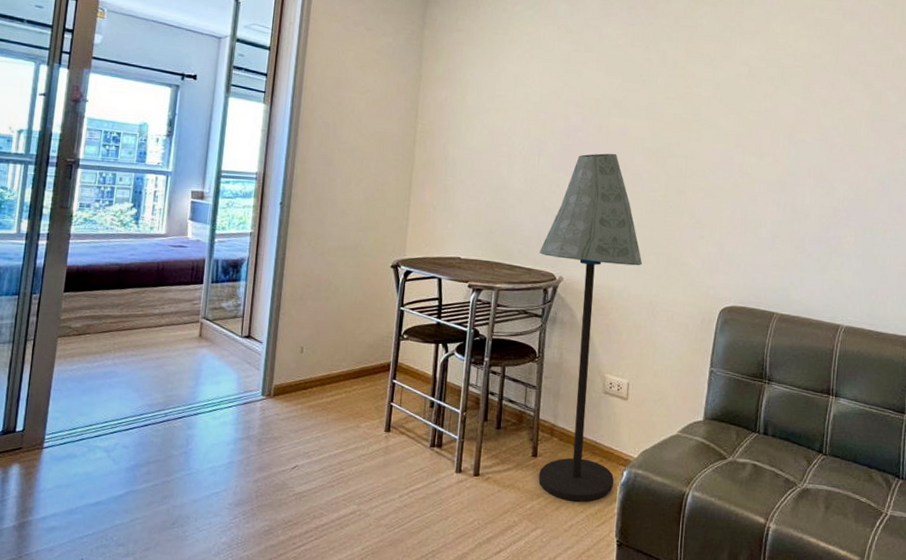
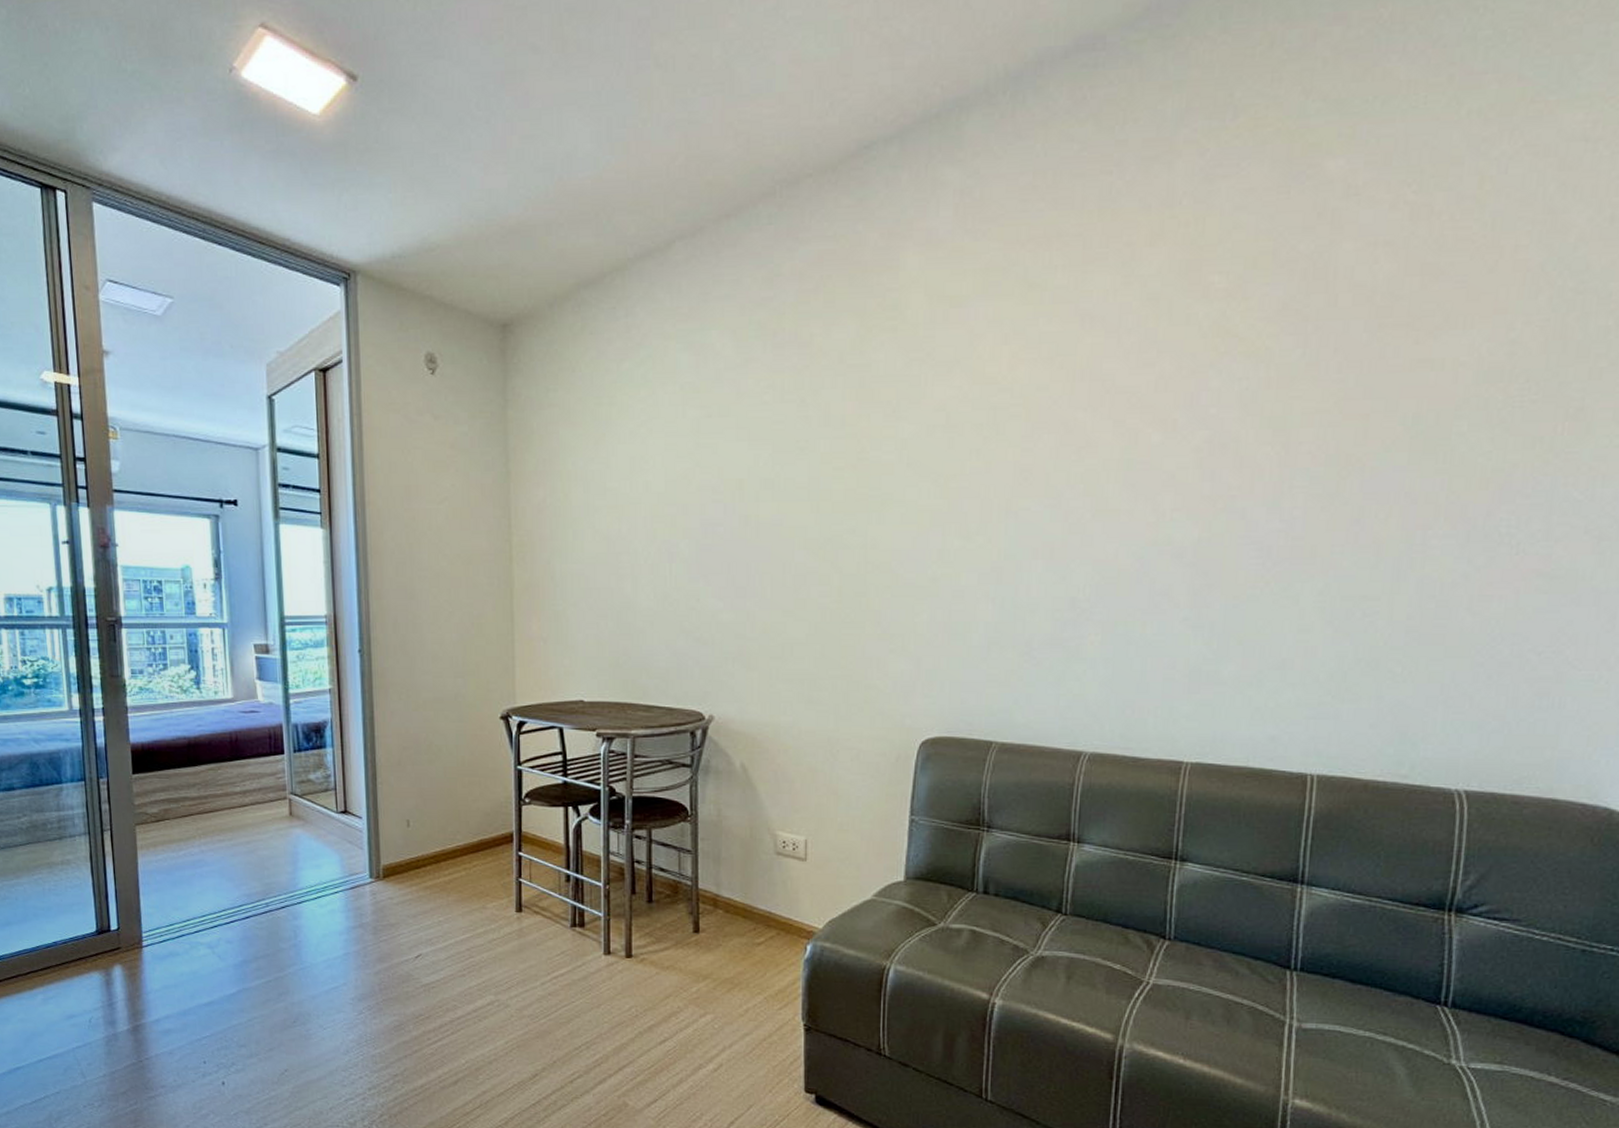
floor lamp: present [539,153,643,502] -> none [681,550,815,982]

